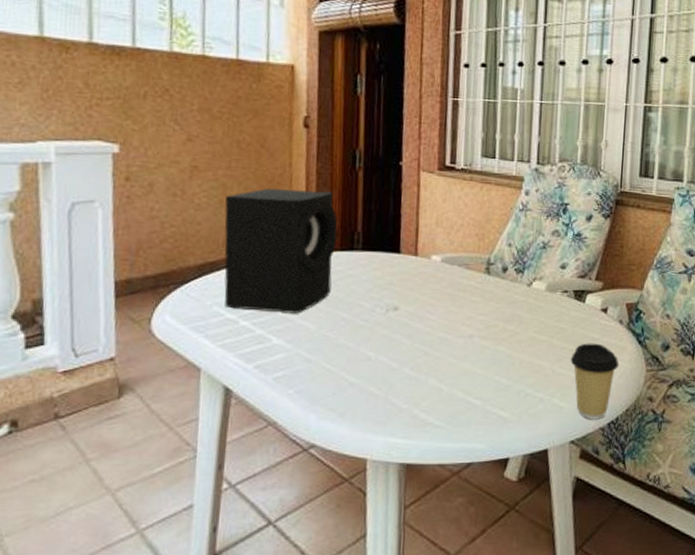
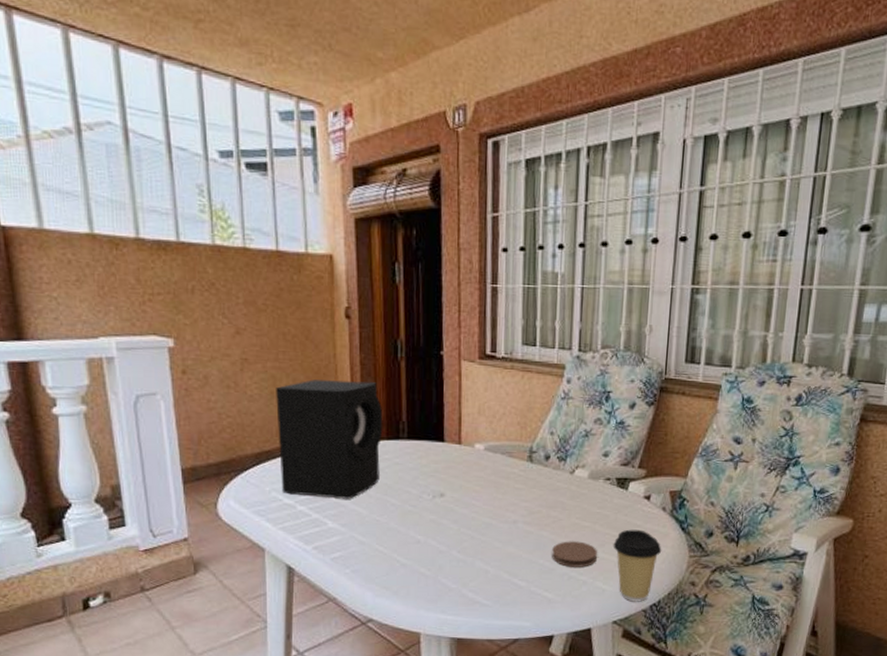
coaster: none [508,356,554,384] -> present [552,541,597,567]

